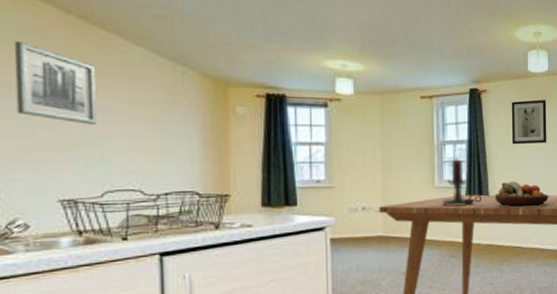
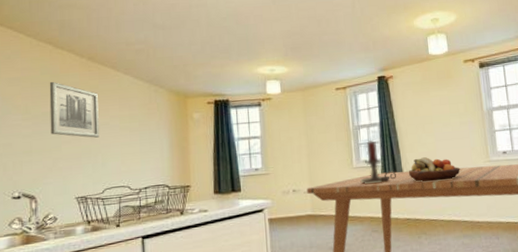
wall art: present [511,100,547,145] -> none [416,78,454,123]

